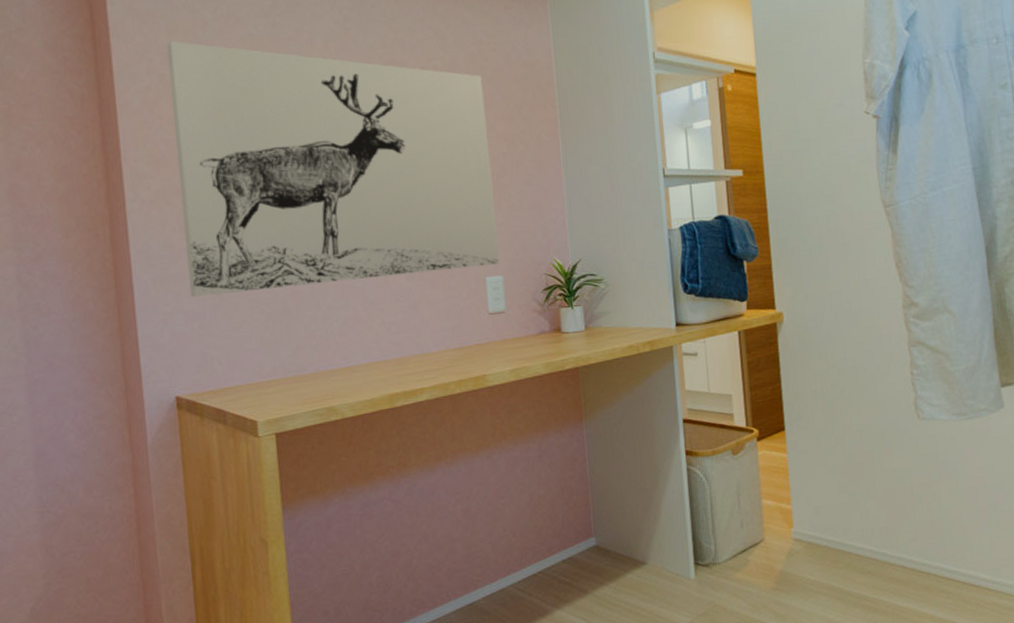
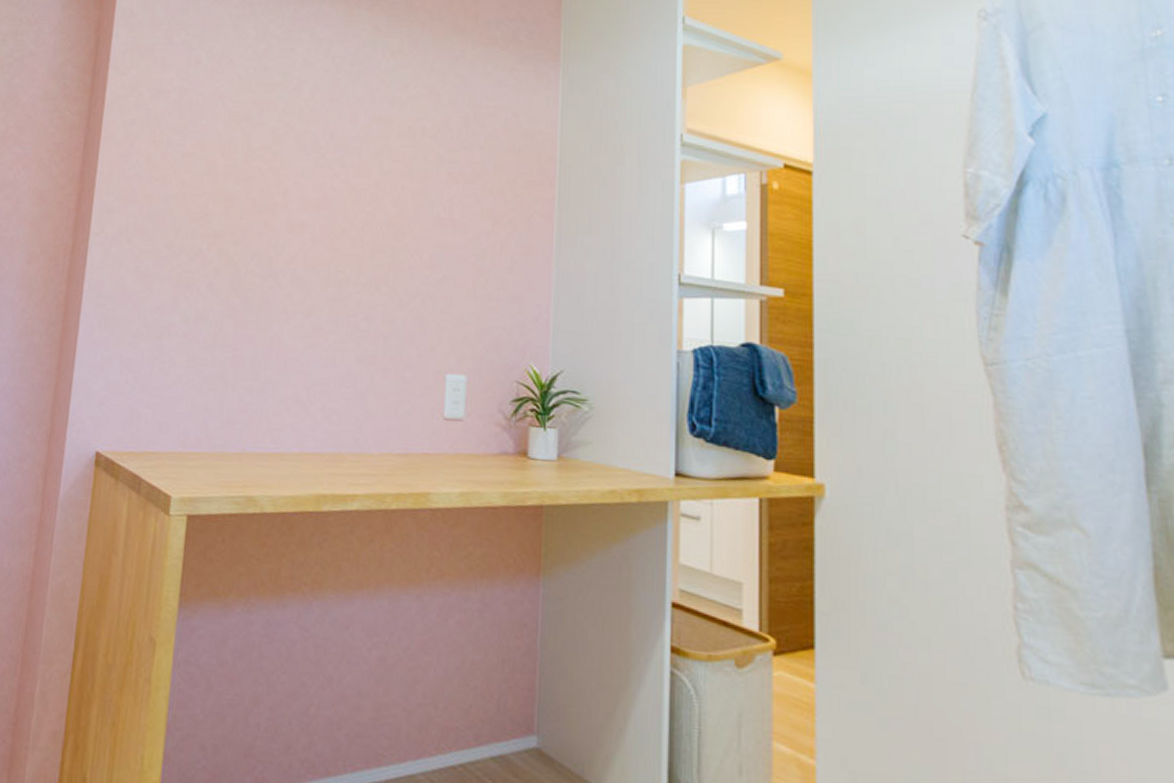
wall art: present [167,41,501,297] -> none [132,77,475,362]

